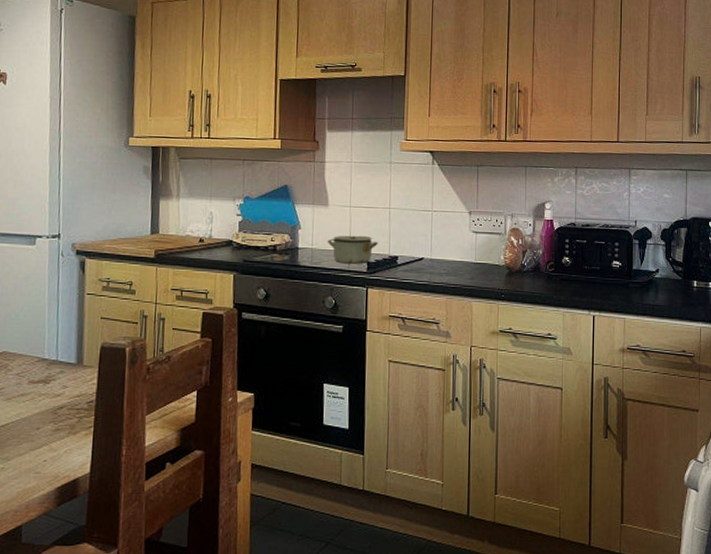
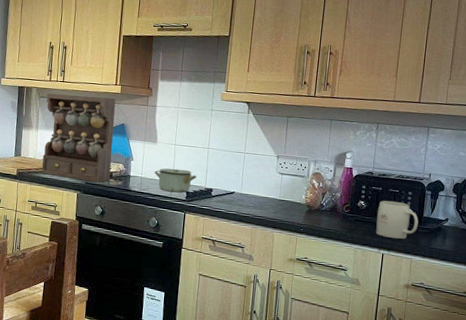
spice rack: none [186,153,276,260] -> present [41,93,116,183]
mug: none [583,255,628,298] -> present [376,201,419,239]

